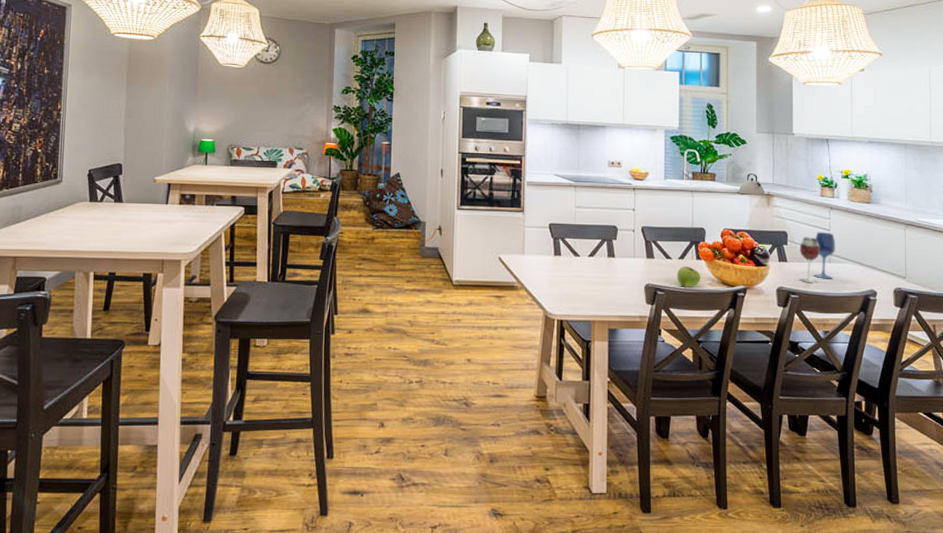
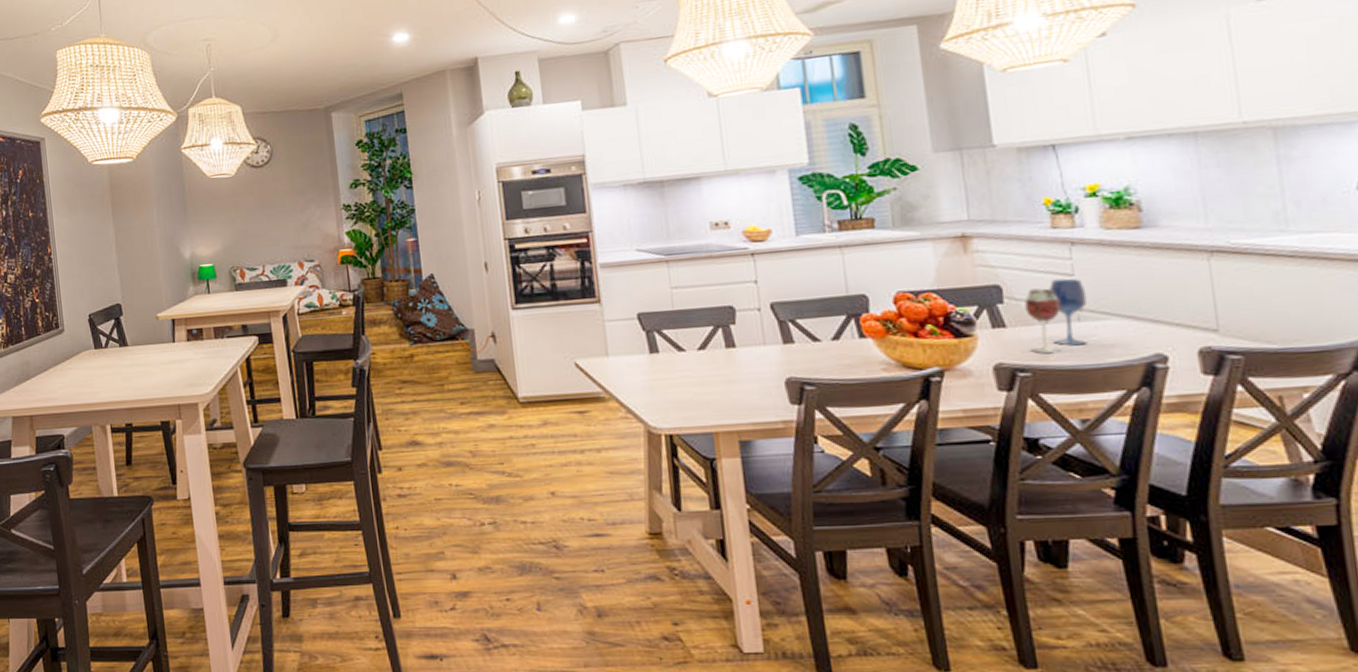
fruit: present [677,266,701,288] -> none [831,348,870,377]
kettle: present [738,173,766,196] -> none [913,210,959,242]

